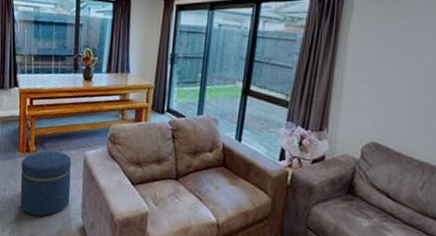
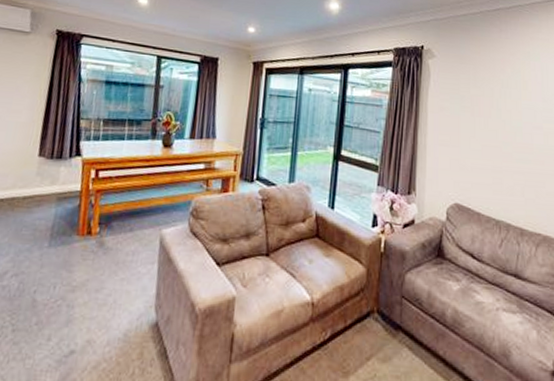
ottoman: present [20,150,72,216] -> none [74,231,145,316]

